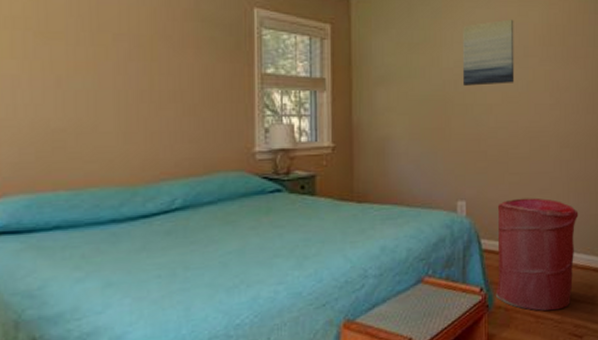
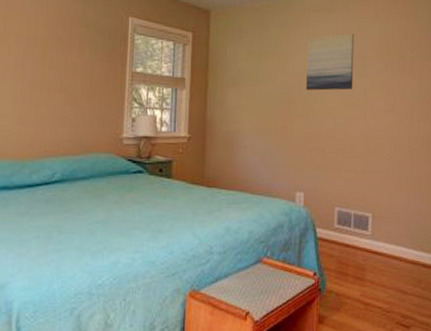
laundry hamper: present [495,198,579,311] -> none [327,193,410,300]

